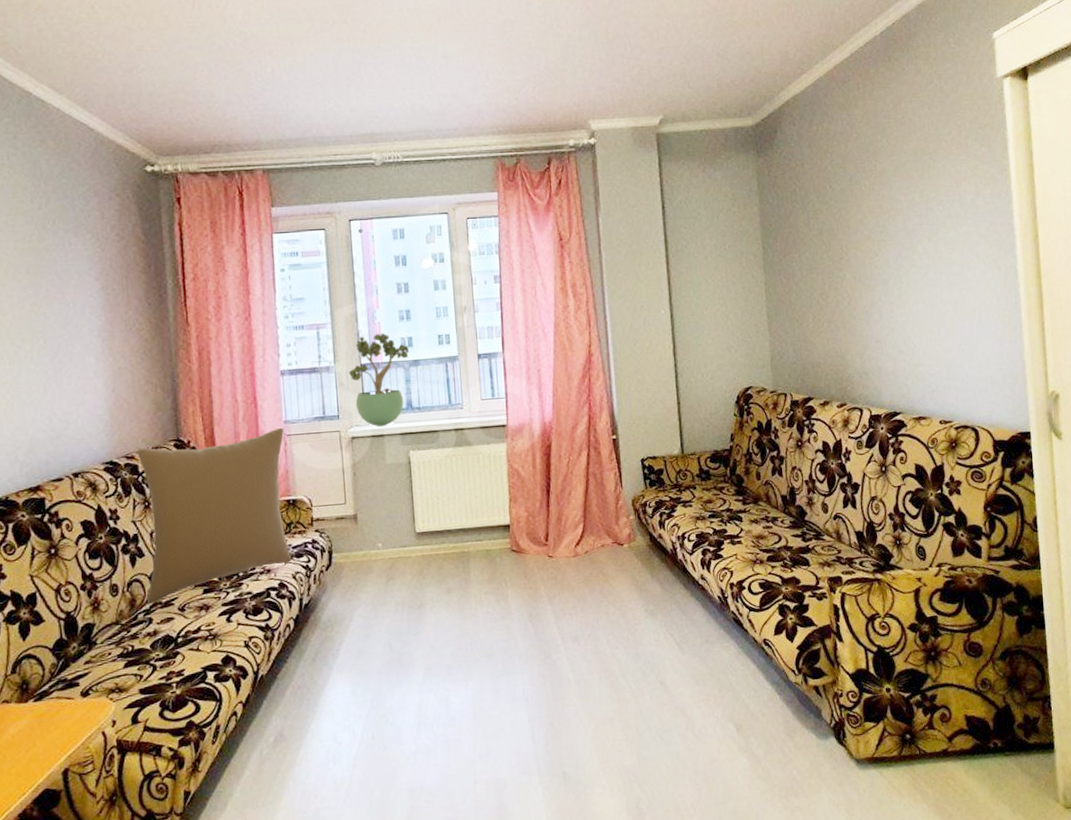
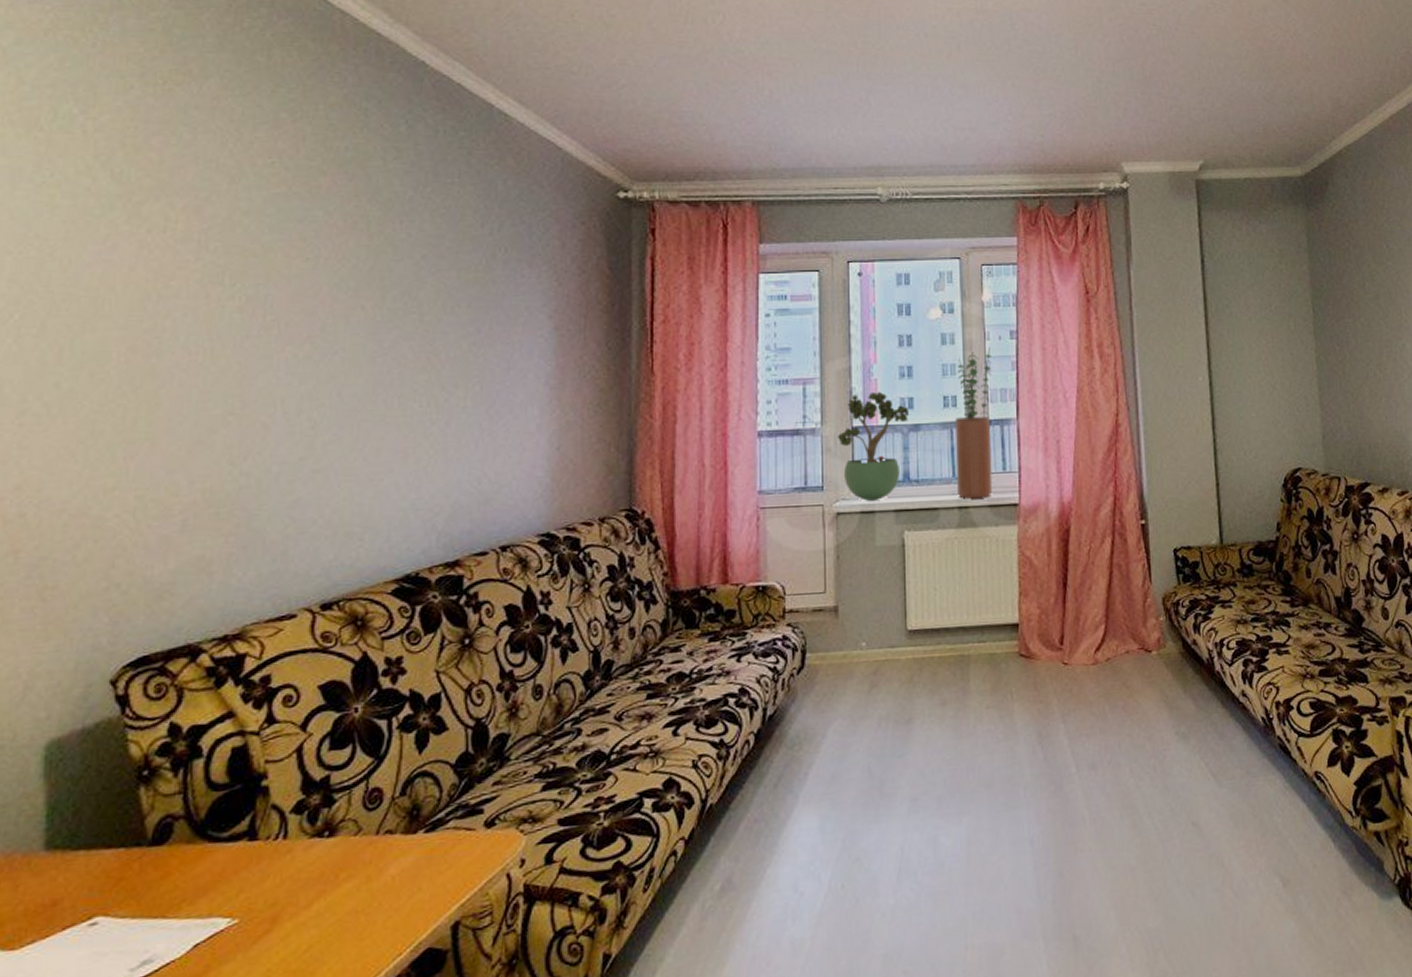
pillow: present [137,427,292,604] -> none [576,498,757,710]
vase: none [449,291,484,422] -> present [956,347,993,499]

